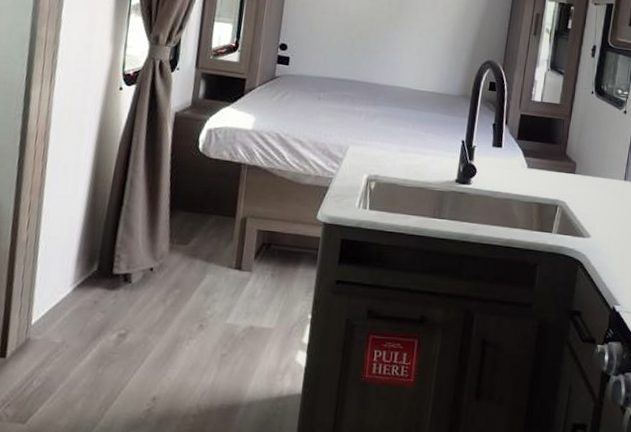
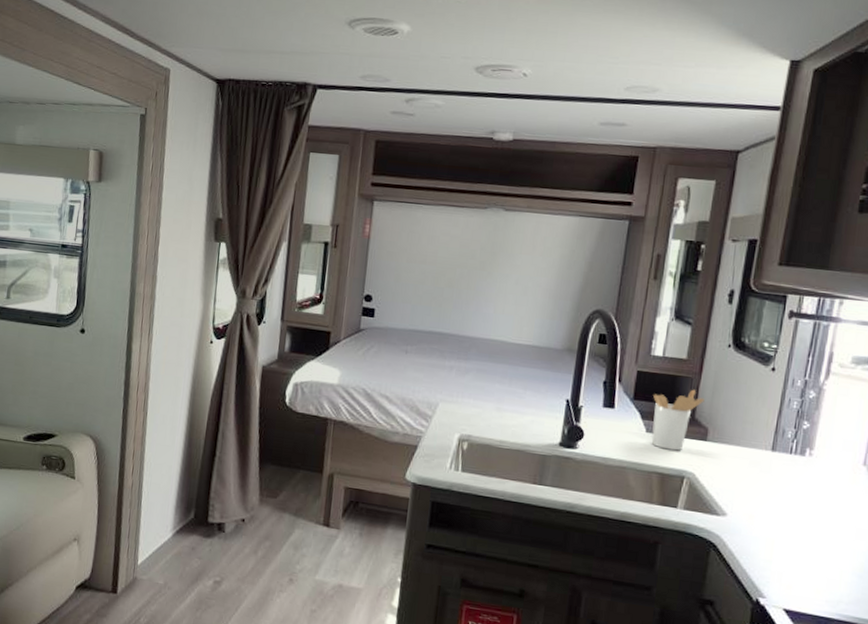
utensil holder: none [531,130,574,183] -> present [651,389,705,451]

